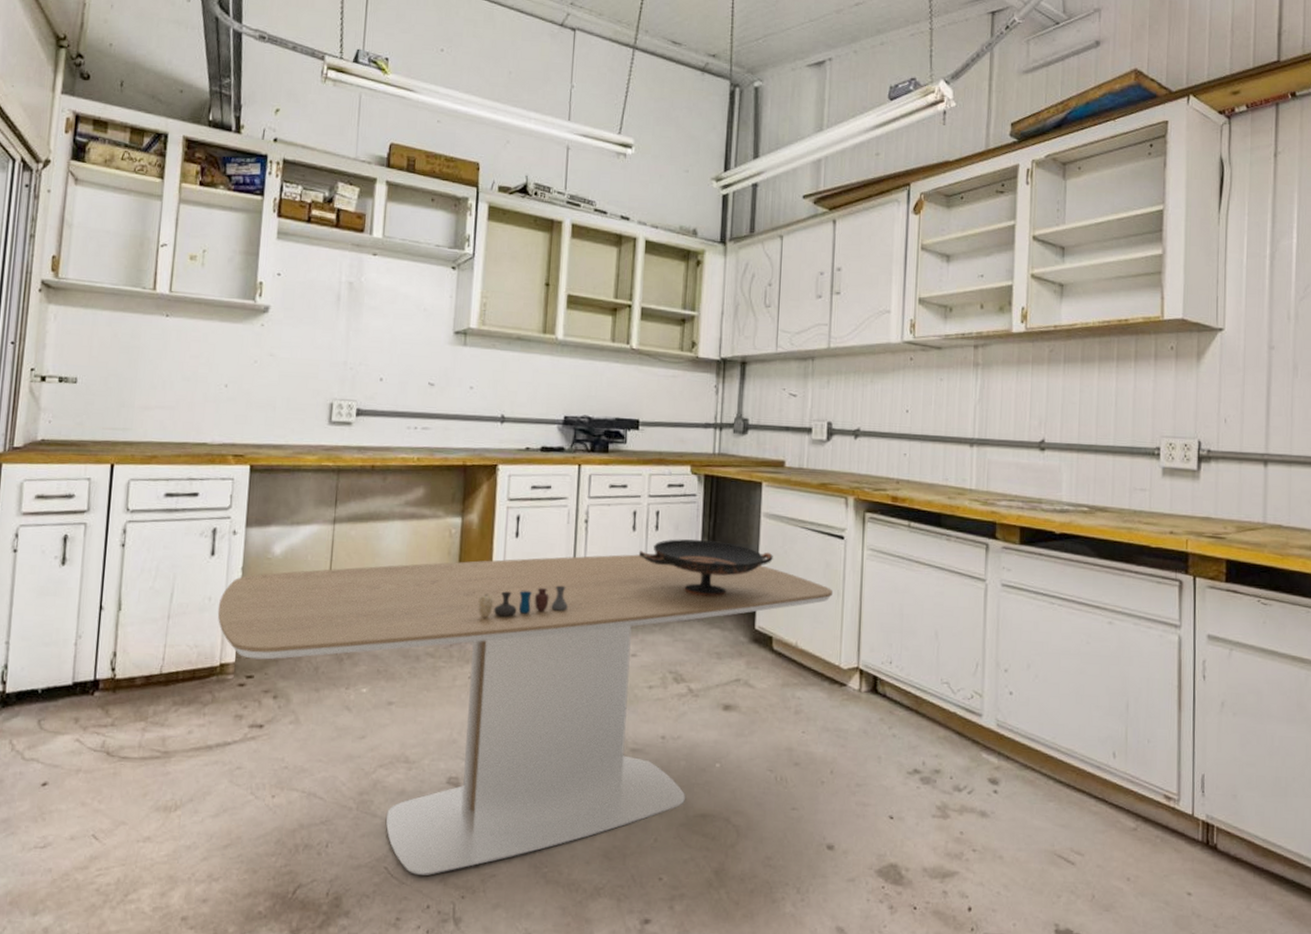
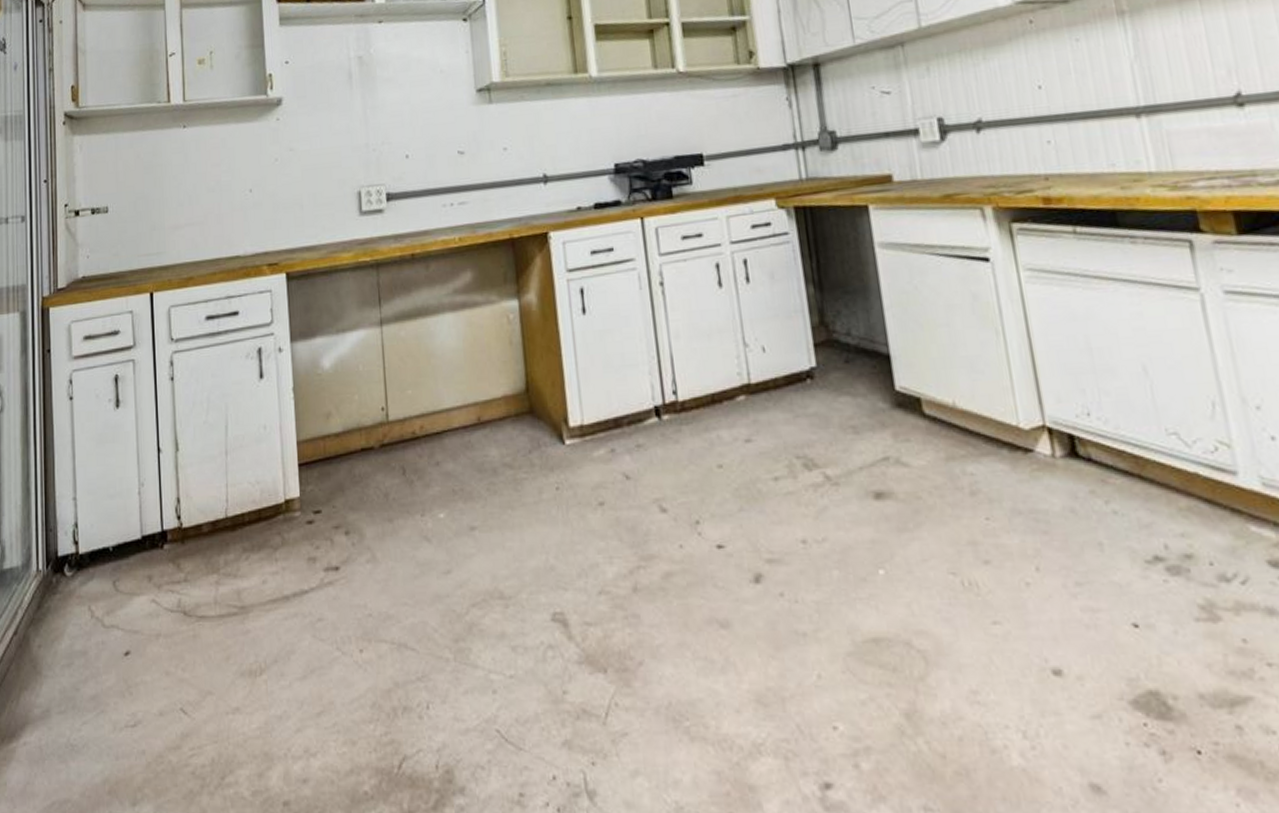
dining table: present [217,554,832,875] -> none [274,308,989,738]
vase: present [478,585,568,618] -> none [552,365,658,415]
decorative bowl: present [638,539,773,597] -> none [731,286,901,357]

